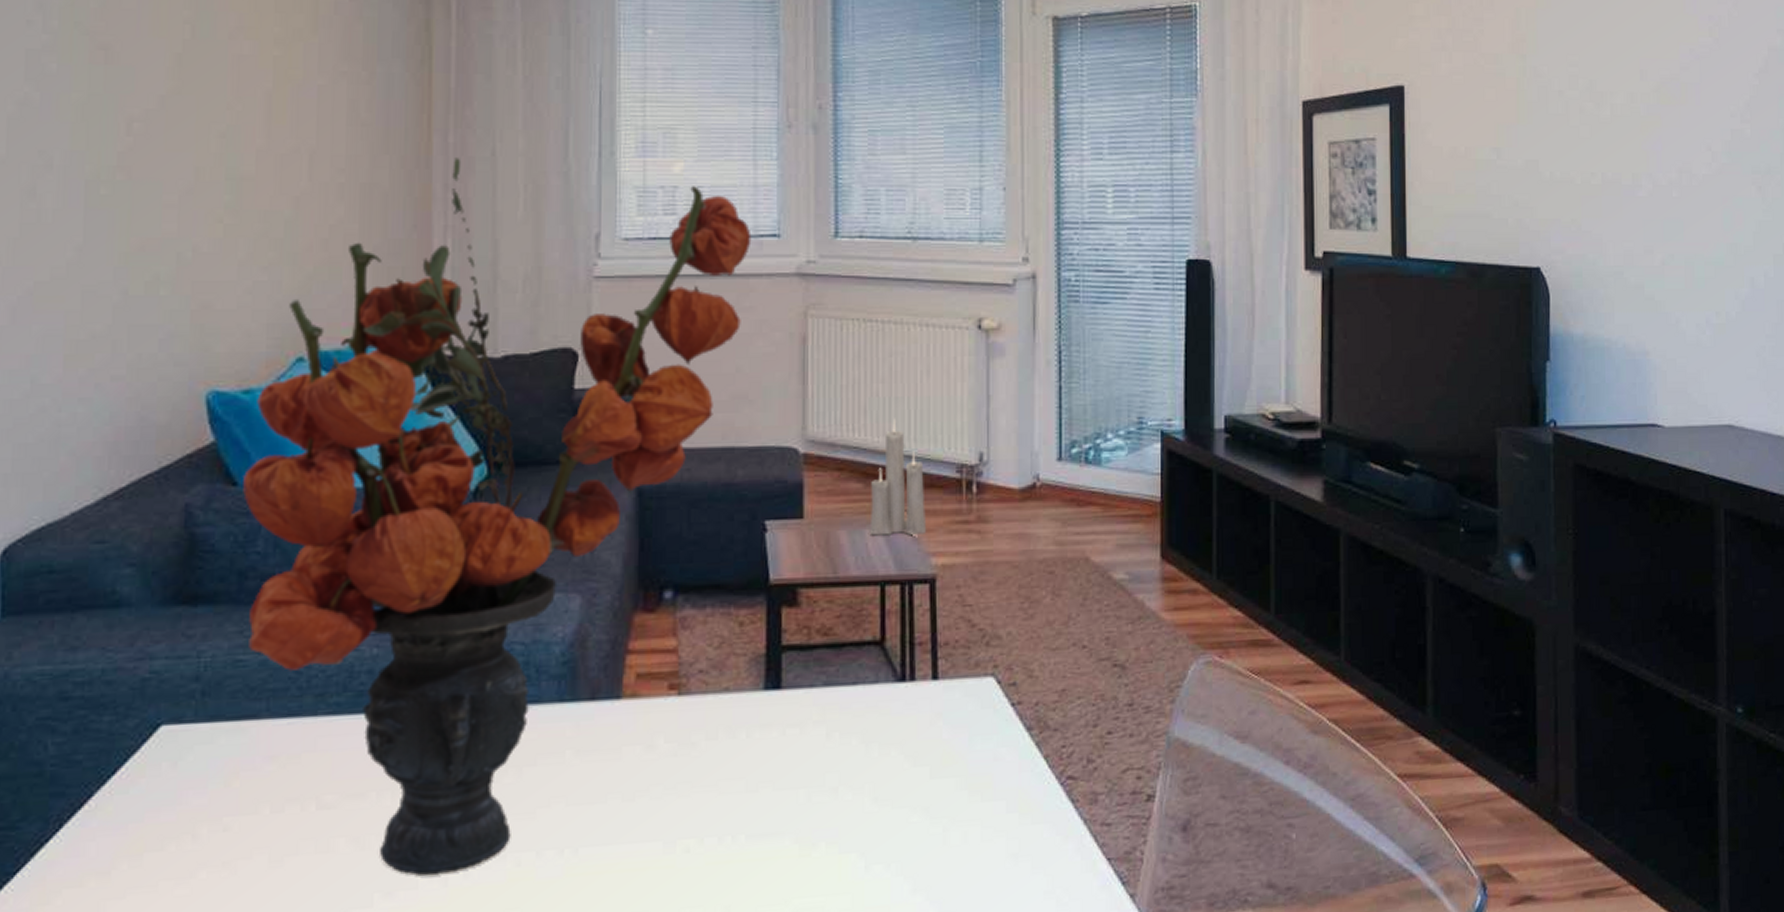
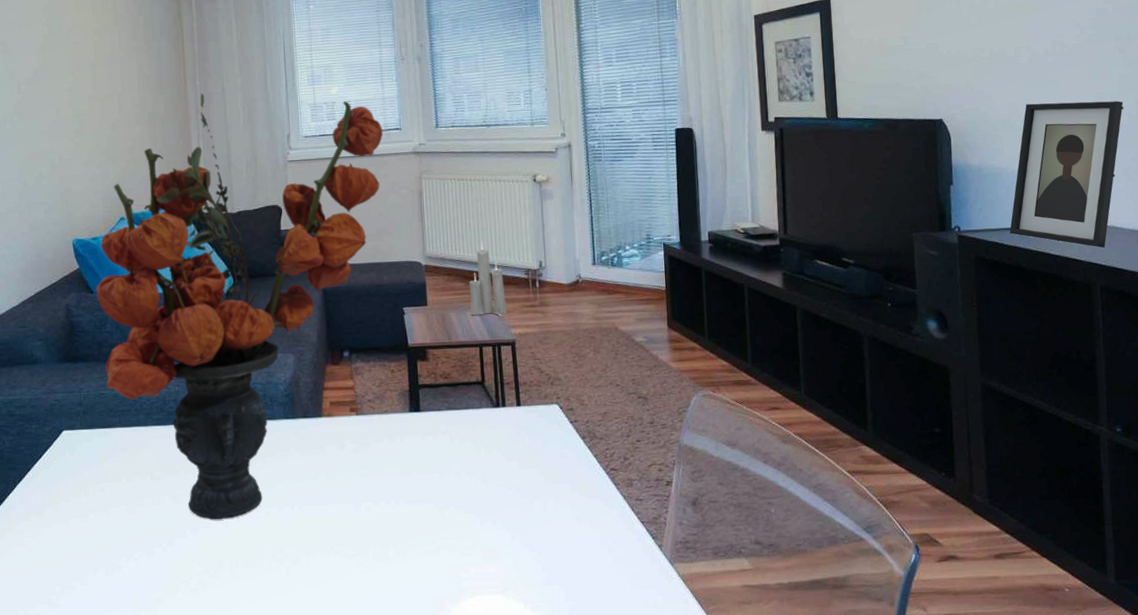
picture frame: none [1617,253,1760,457] -> present [1009,101,1124,248]

